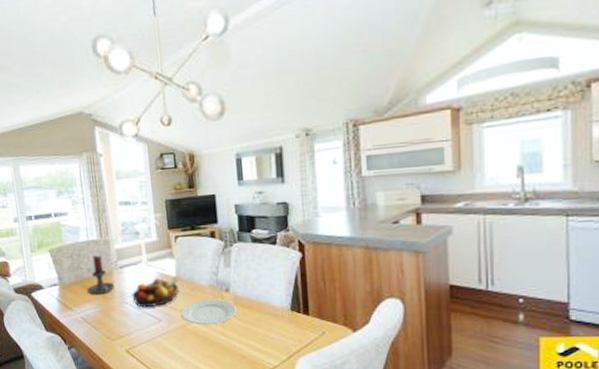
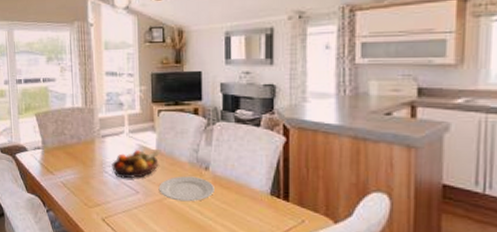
candle holder: present [87,255,114,295] -> none [69,123,95,162]

